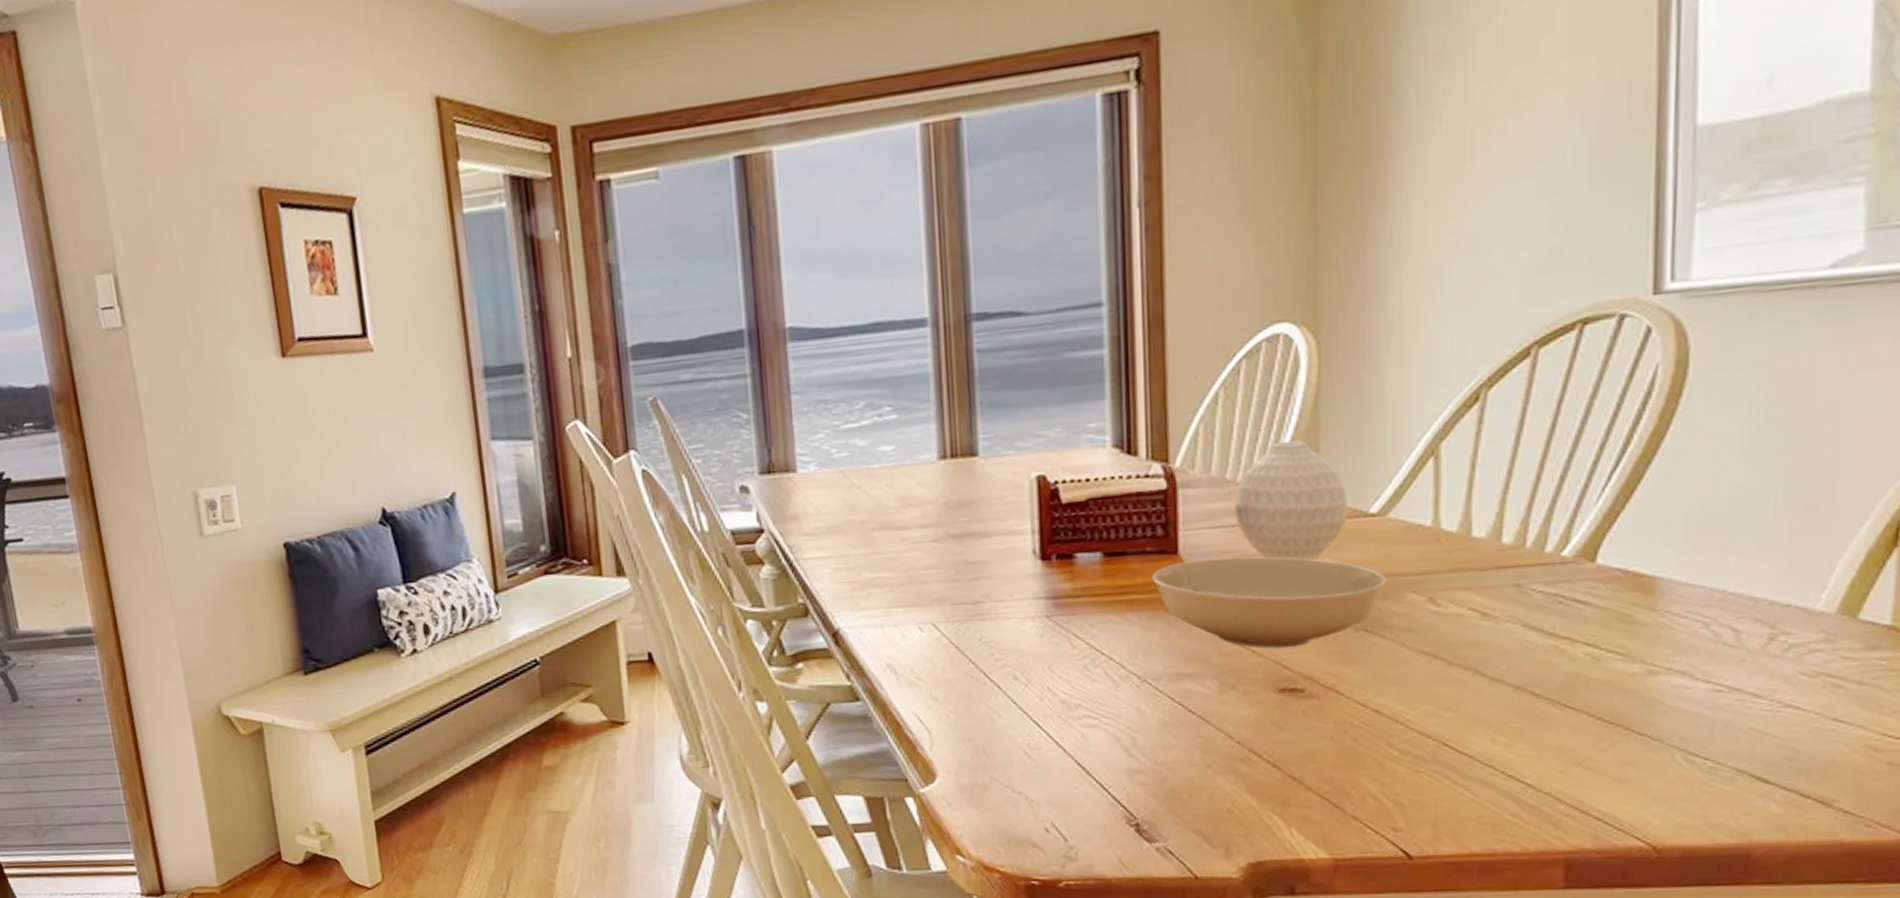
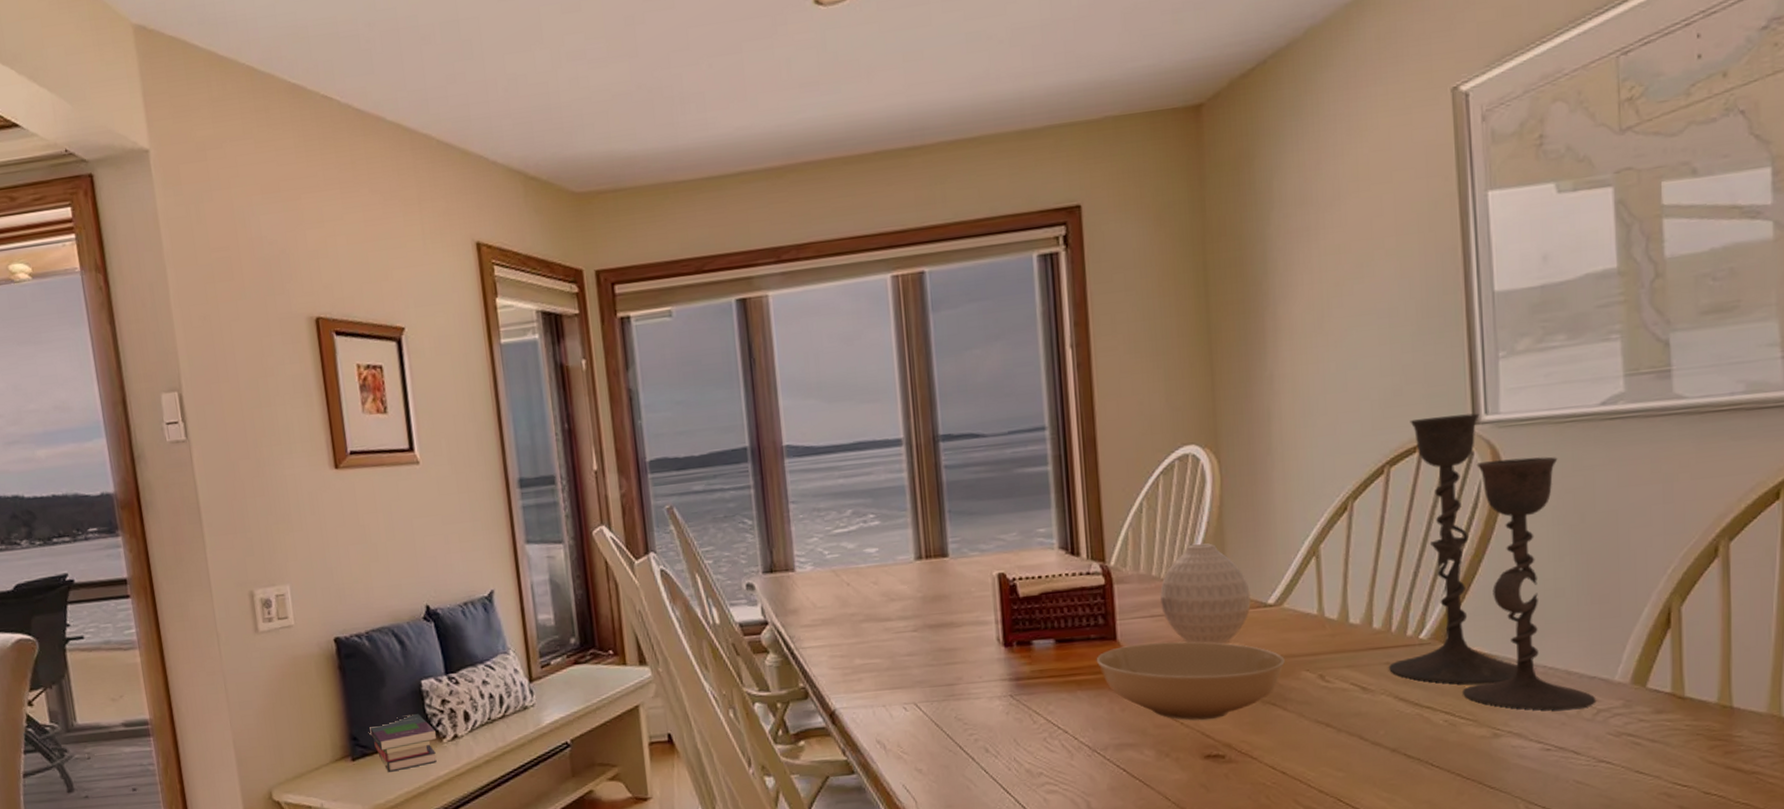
books: none [321,625,395,688] -> present [368,713,437,772]
candlestick: none [1519,280,1787,644] -> present [1389,413,1595,710]

